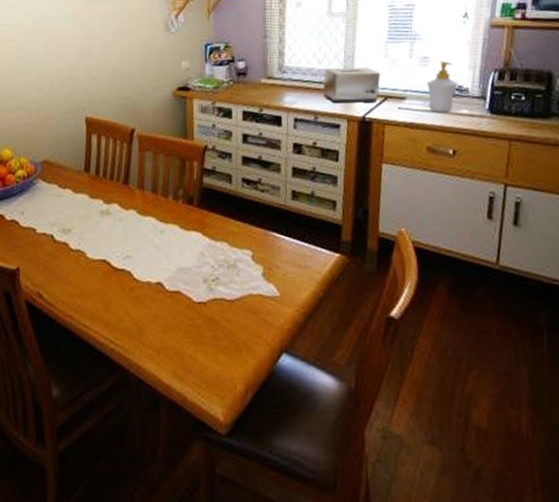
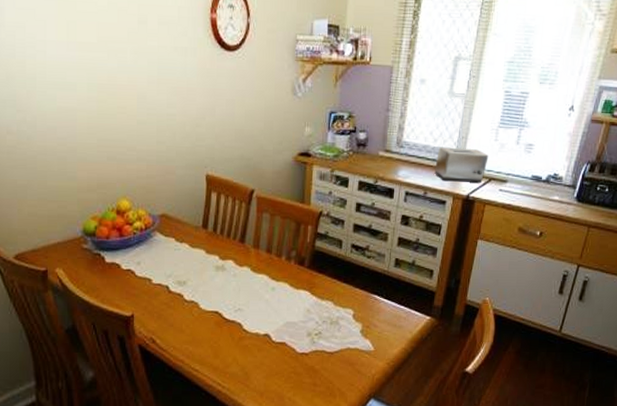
soap bottle: present [427,60,459,113] -> none [526,148,555,198]

